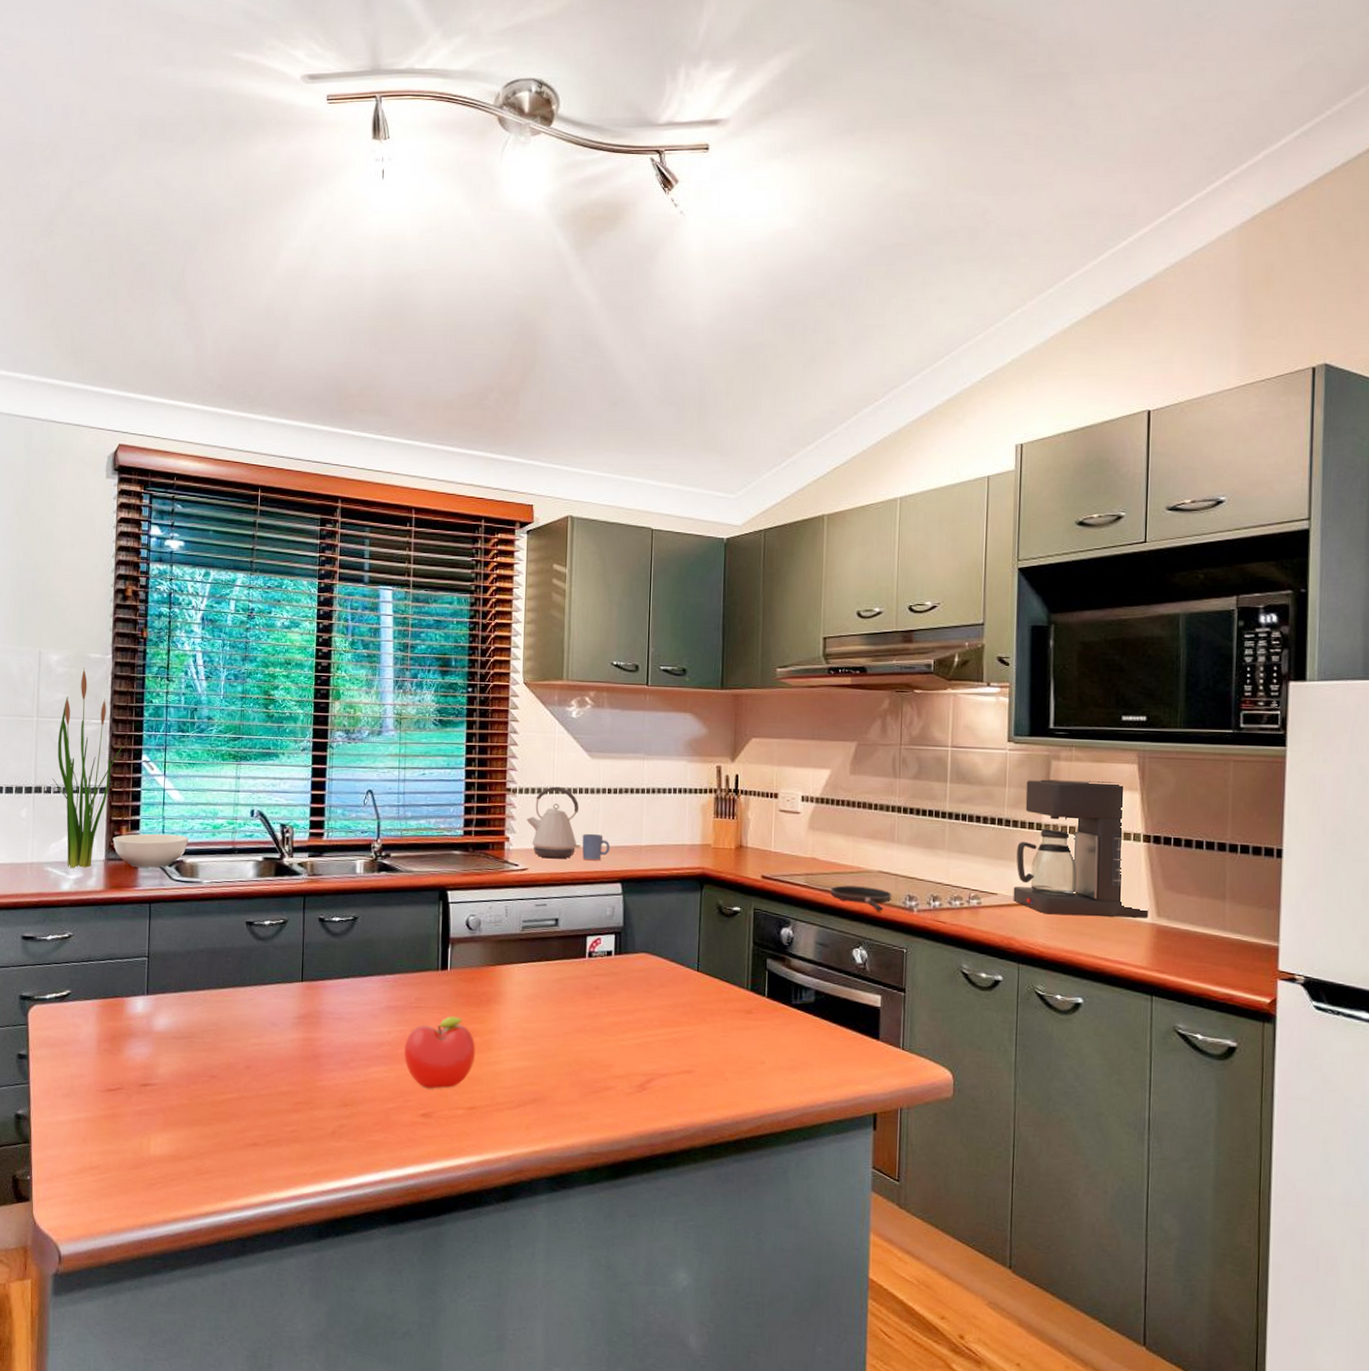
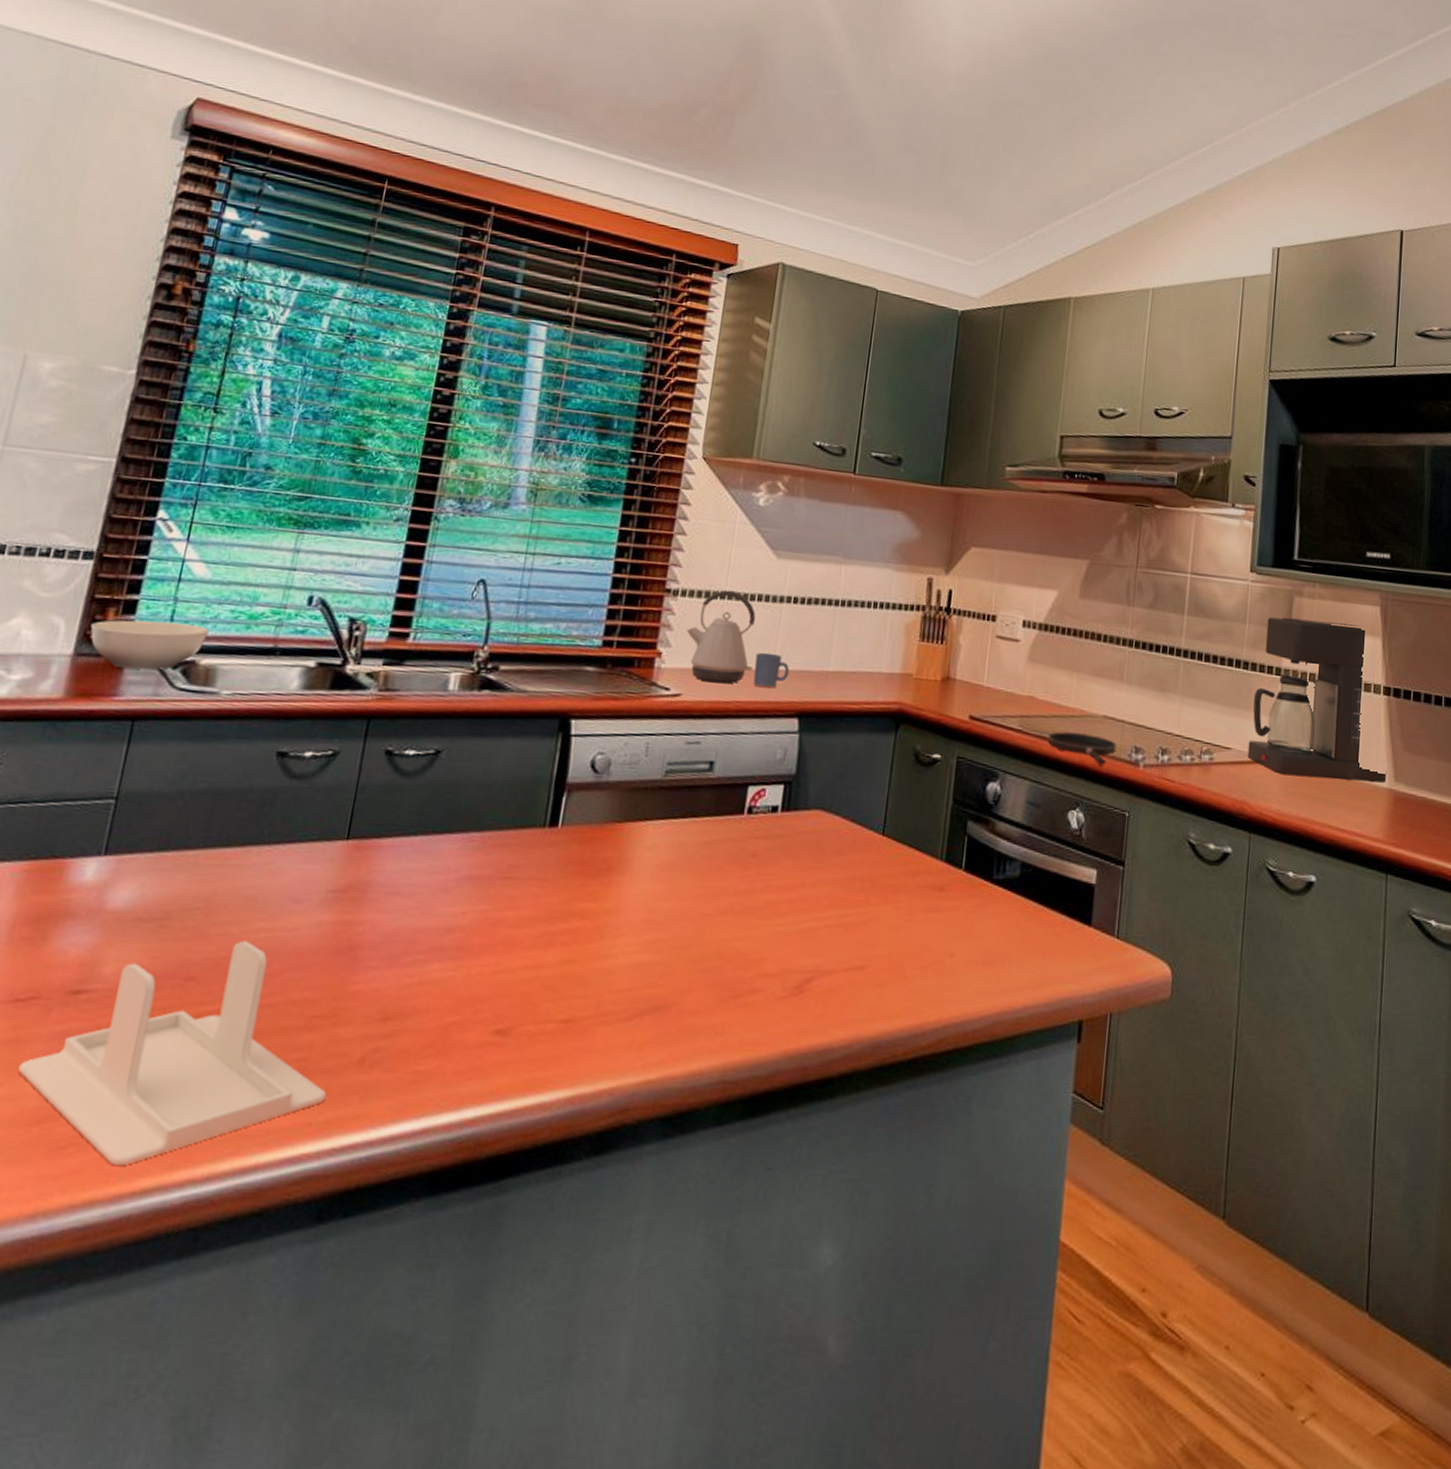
plant: present [53,667,123,868] -> none [10,383,132,665]
napkin holder: none [117,1051,313,1197] -> present [17,940,327,1165]
fruit: present [404,1016,476,1088] -> none [481,890,584,993]

